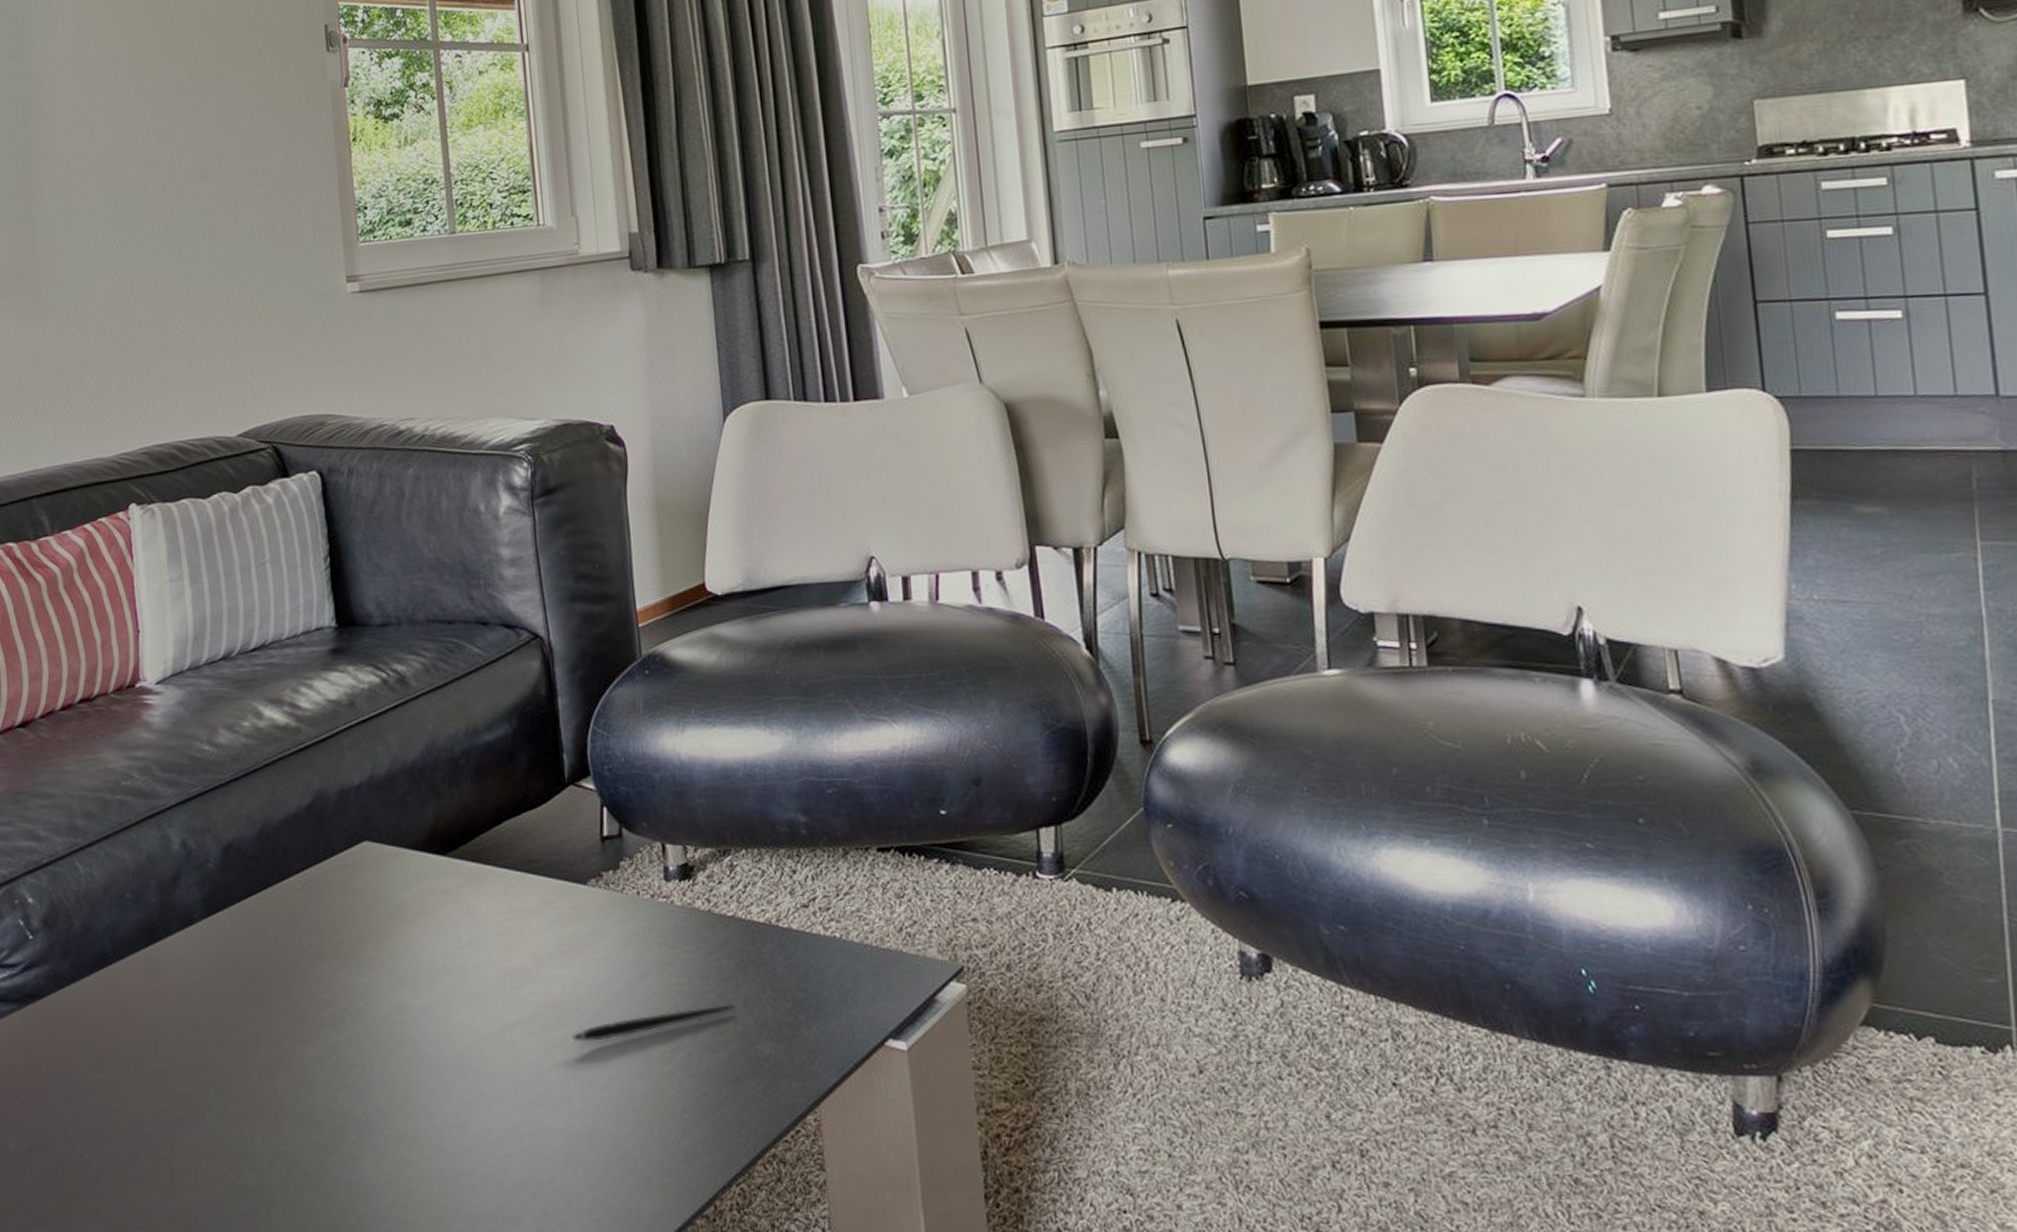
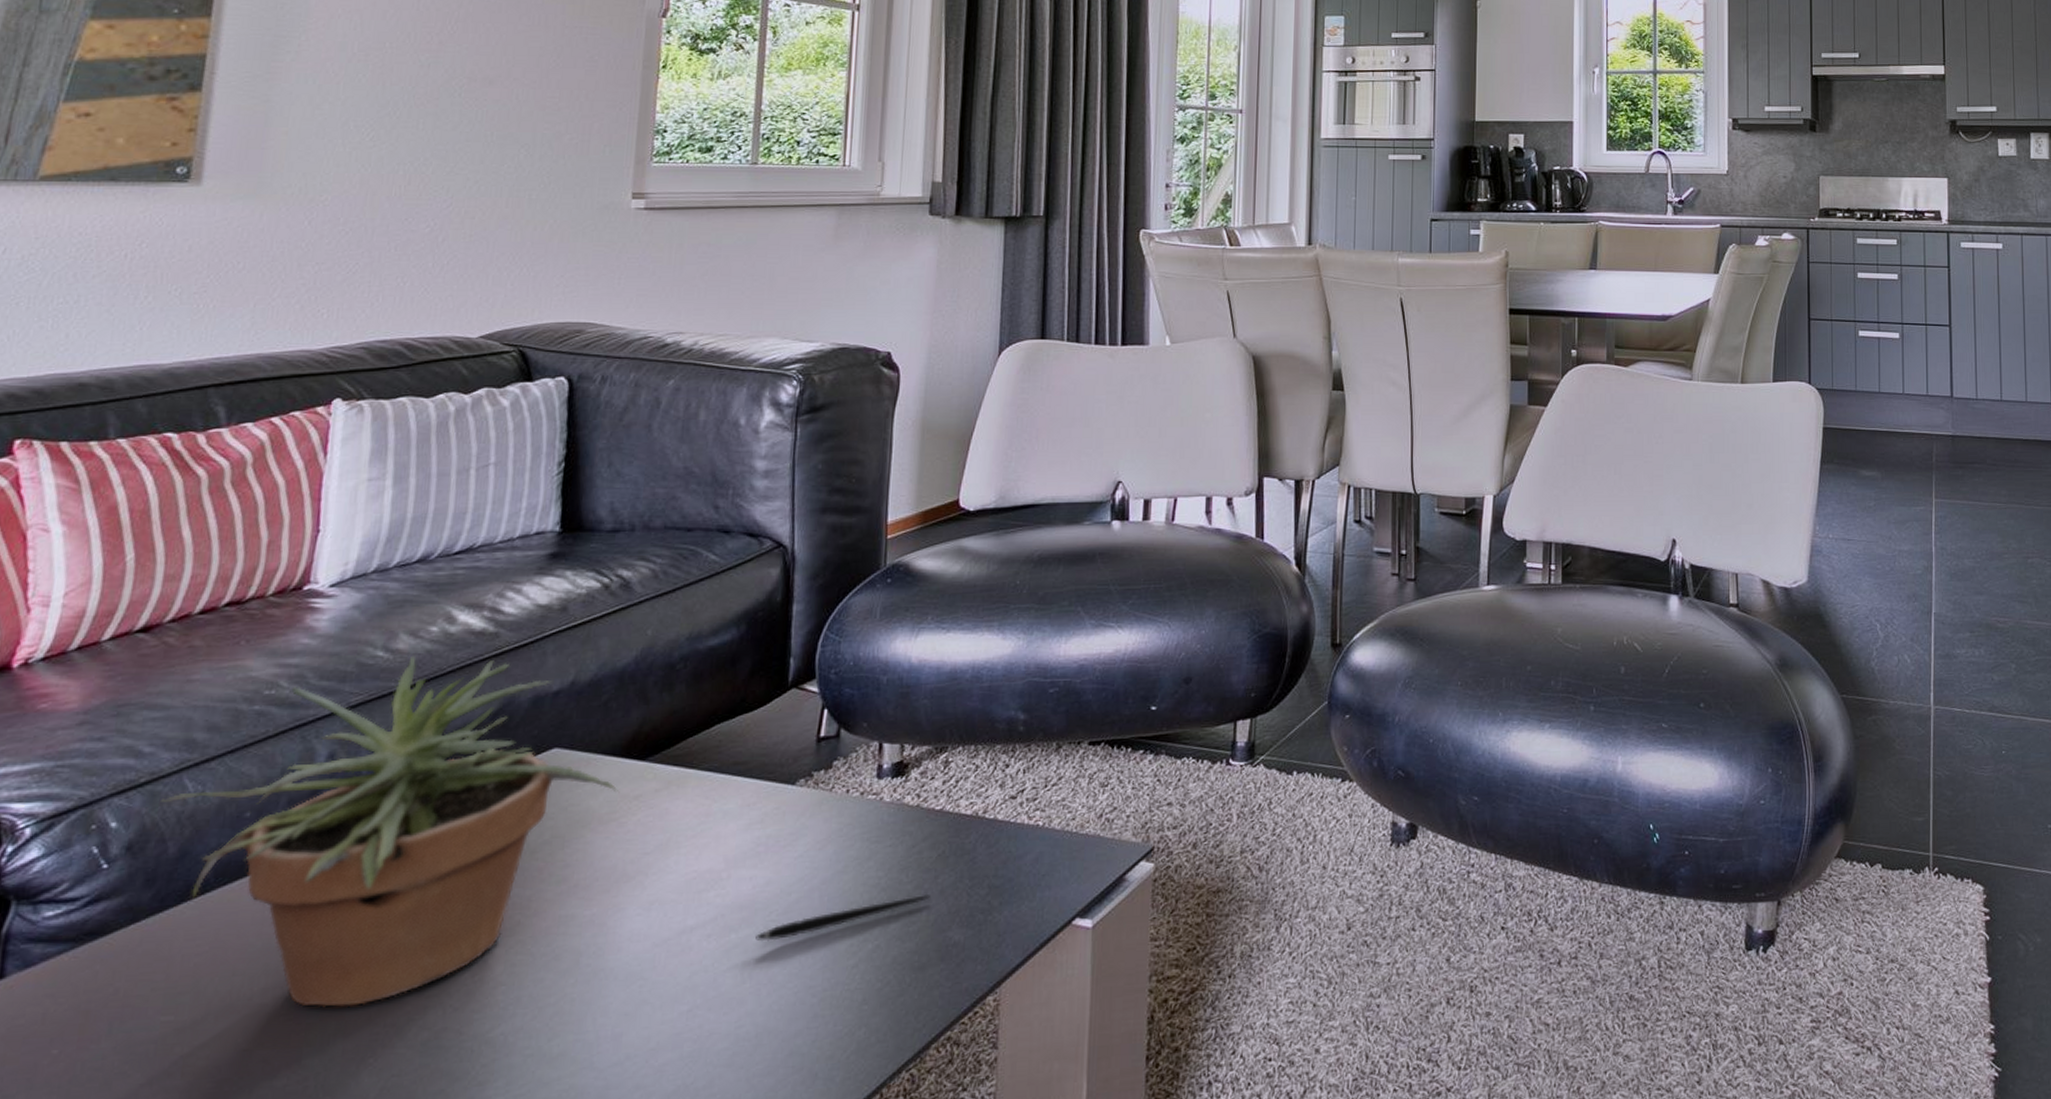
potted plant: none [61,749,427,1077] -> present [161,655,618,1008]

